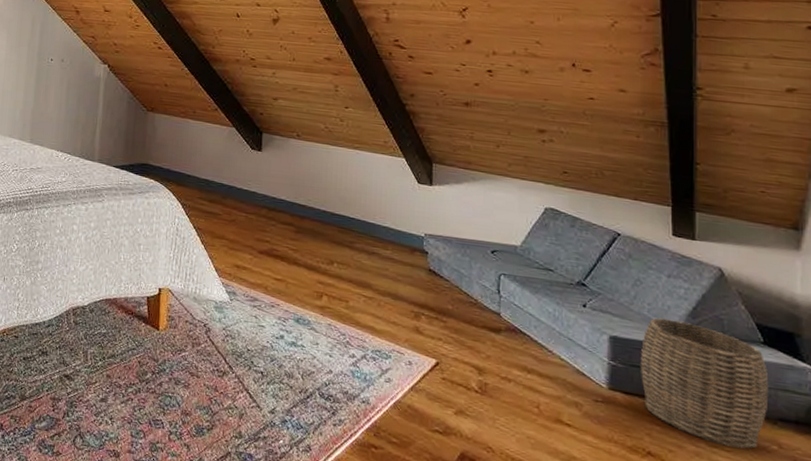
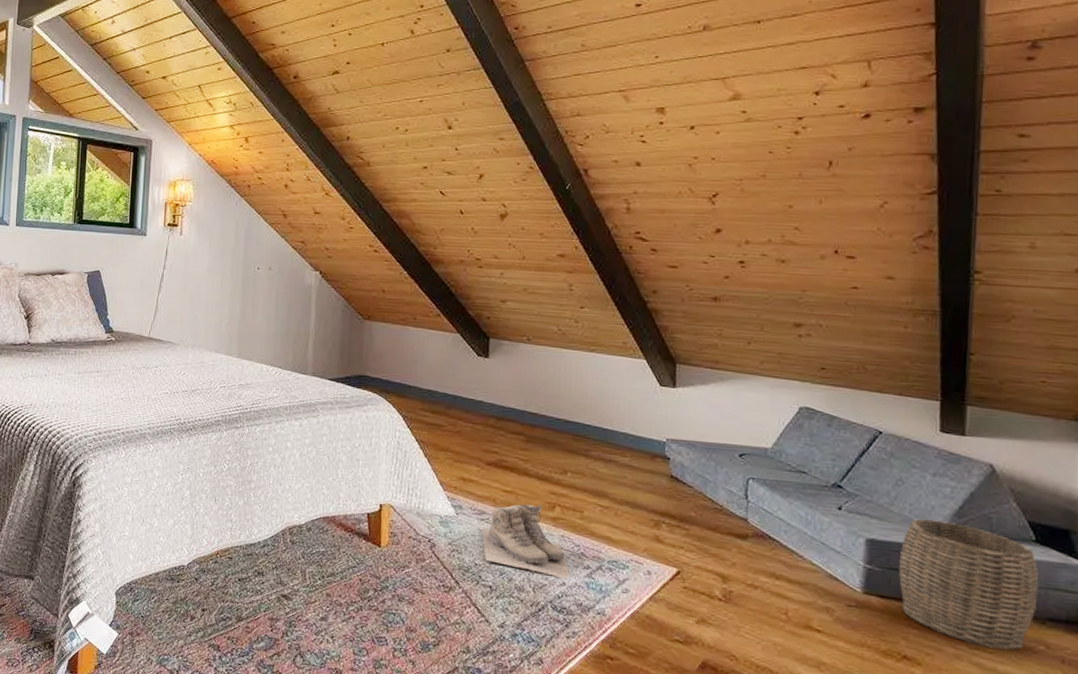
boots: none [253,292,337,367] -> present [481,504,571,579]

